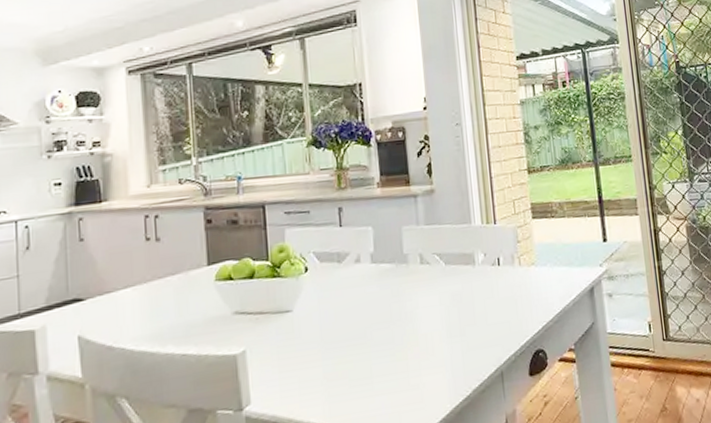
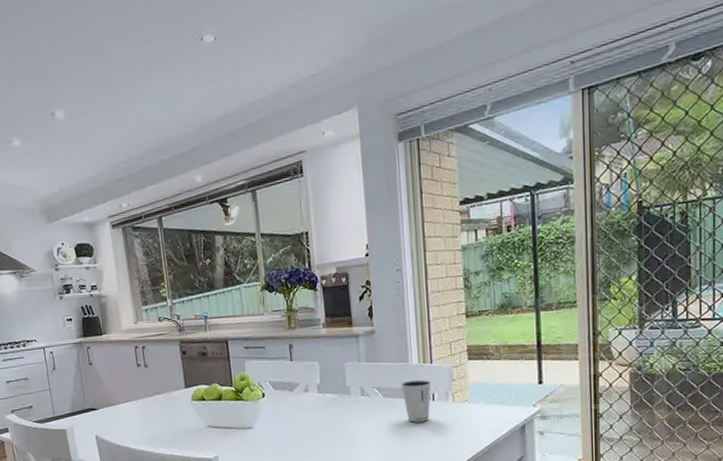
dixie cup: none [463,242,496,292] -> present [401,379,432,422]

